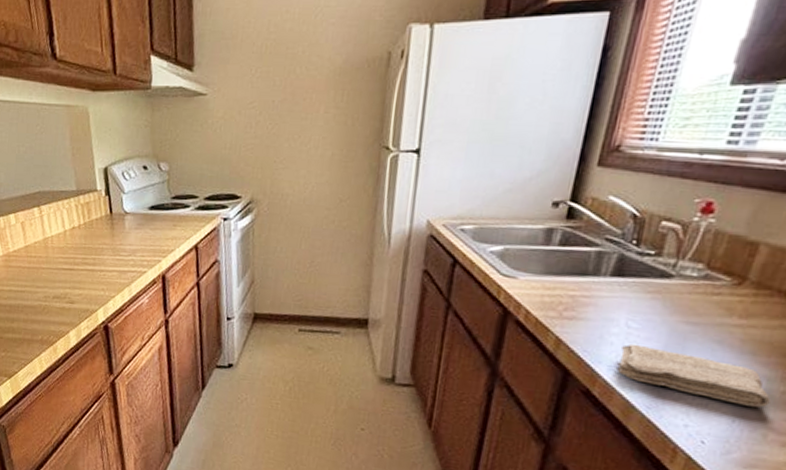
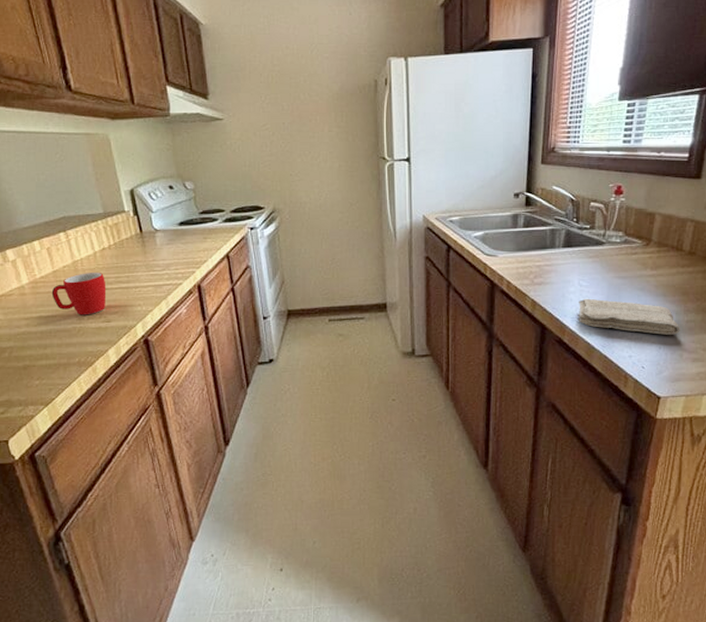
mug: none [22,250,73,294] -> present [51,272,107,315]

